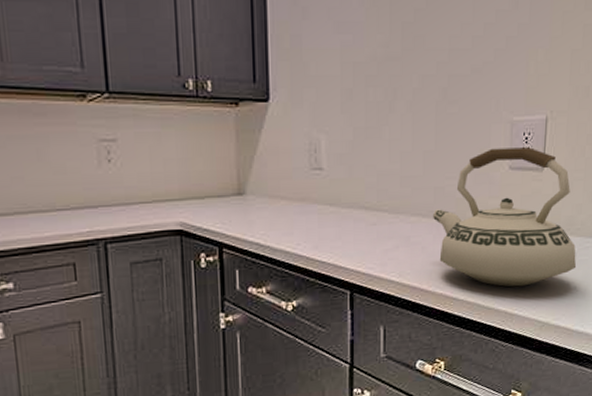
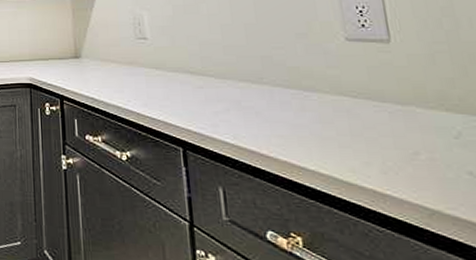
teakettle: present [433,147,577,287] -> none [263,20,466,164]

